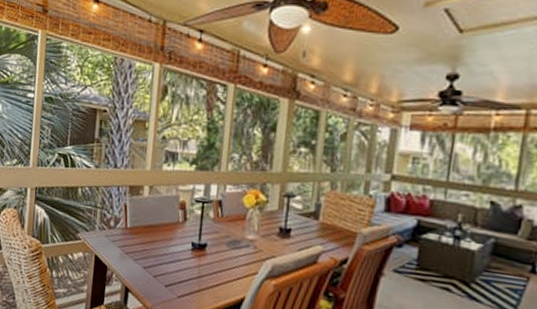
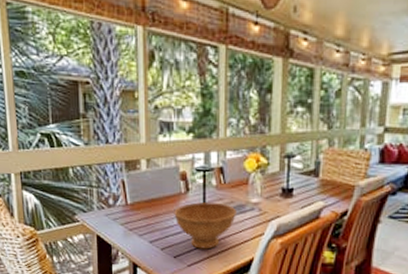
bowl: none [169,232,232,282] -> present [174,201,237,249]

